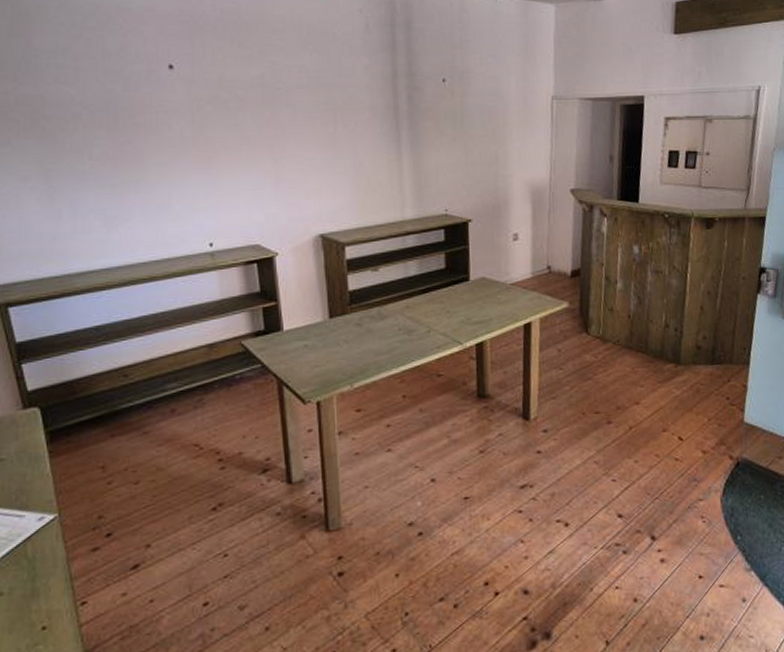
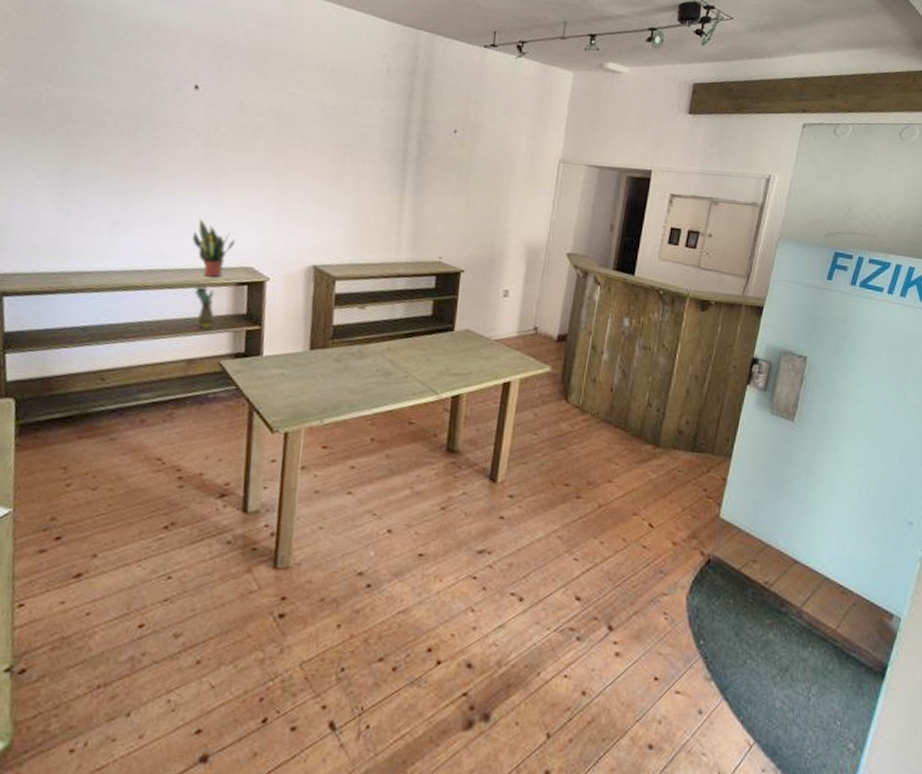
potted plant: none [193,202,237,261] -> present [192,219,235,279]
vase: none [203,267,229,312] -> present [194,283,215,329]

